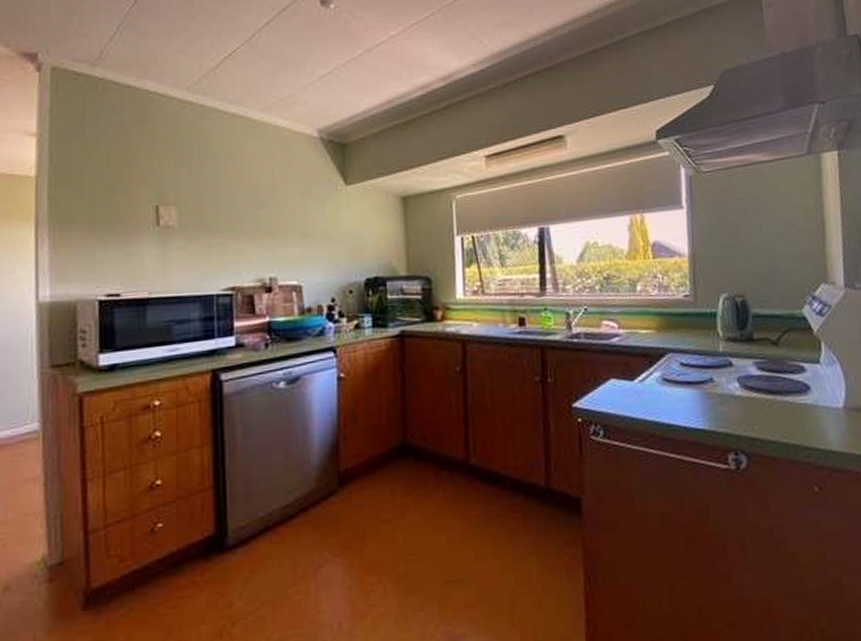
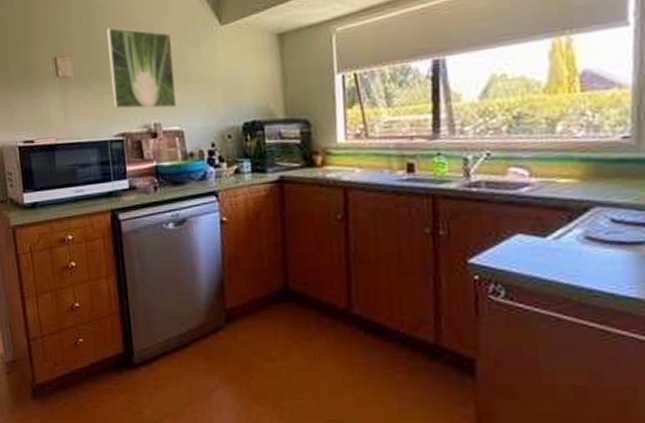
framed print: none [222,179,296,263] -> present [106,27,177,109]

